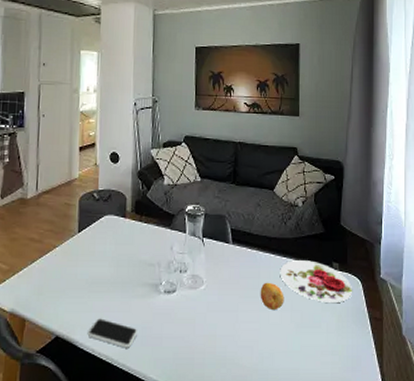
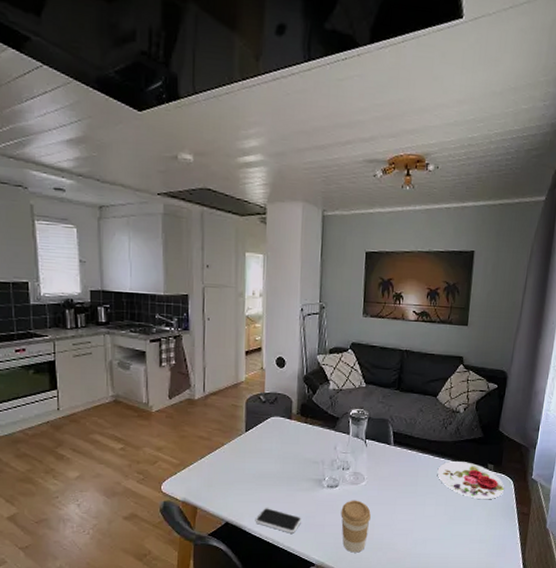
coffee cup: none [179,307,212,370] -> present [341,500,371,553]
fruit: present [260,282,284,311] -> none [417,480,440,505]

